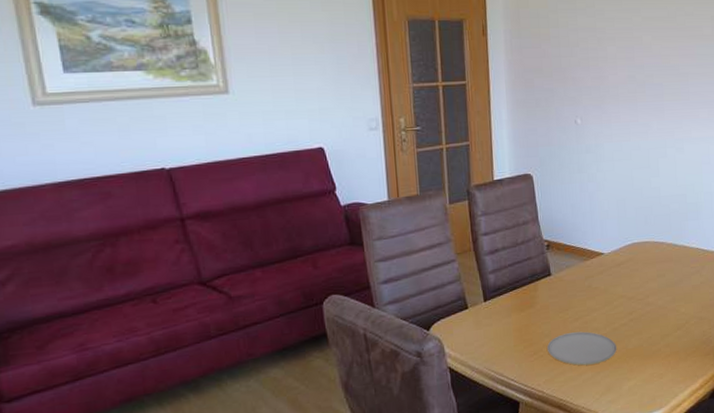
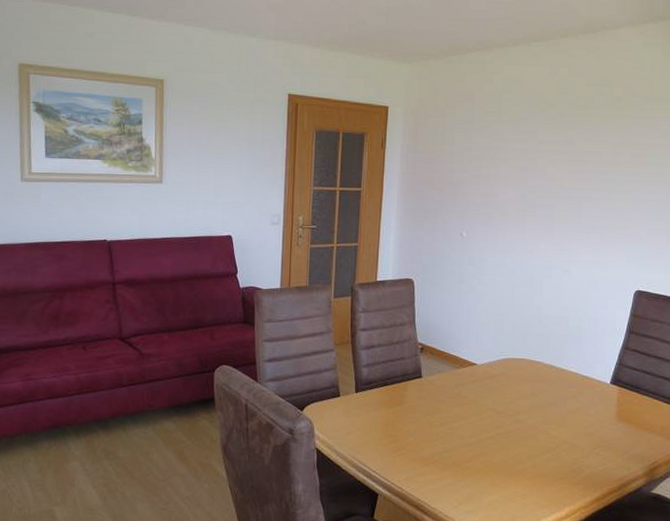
plate: present [547,331,617,366] -> none [411,436,481,472]

